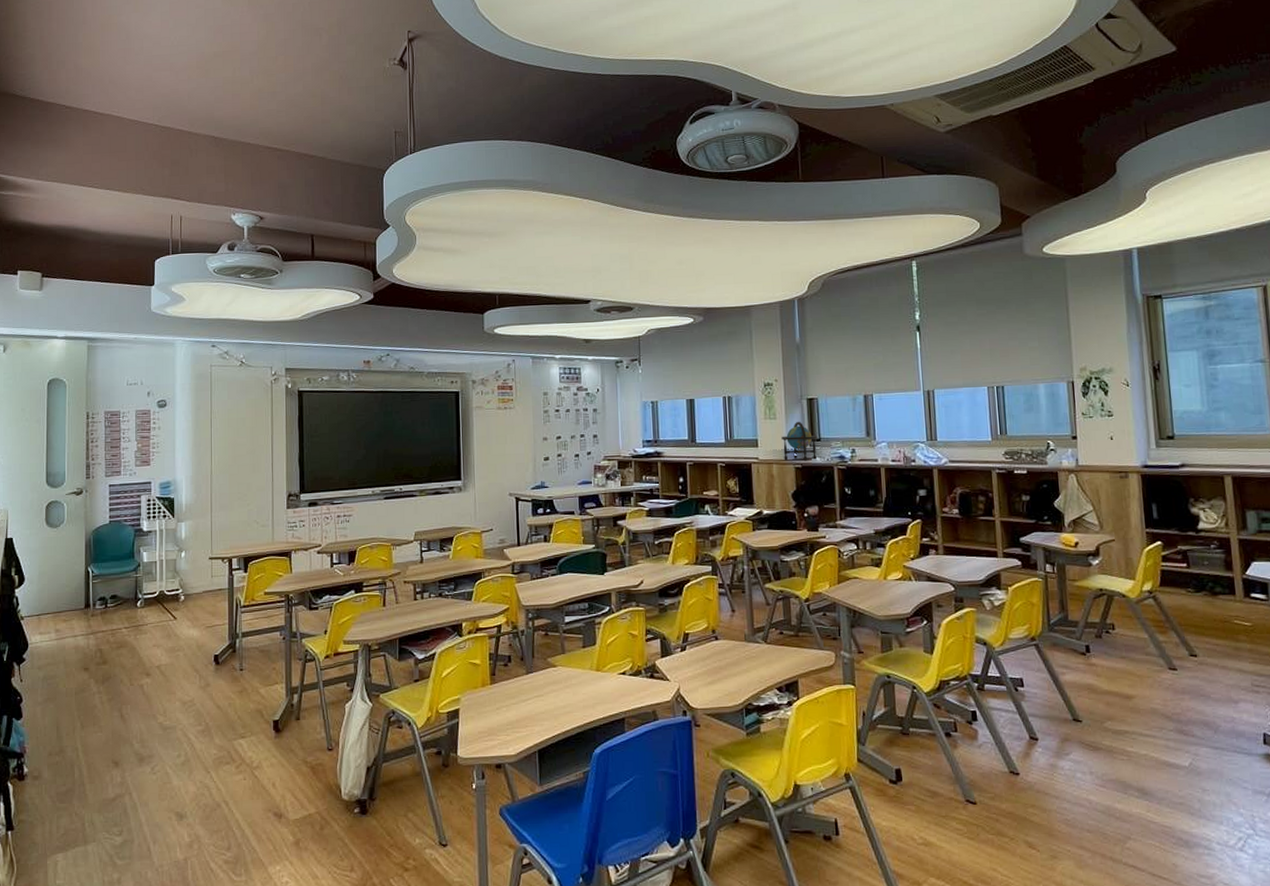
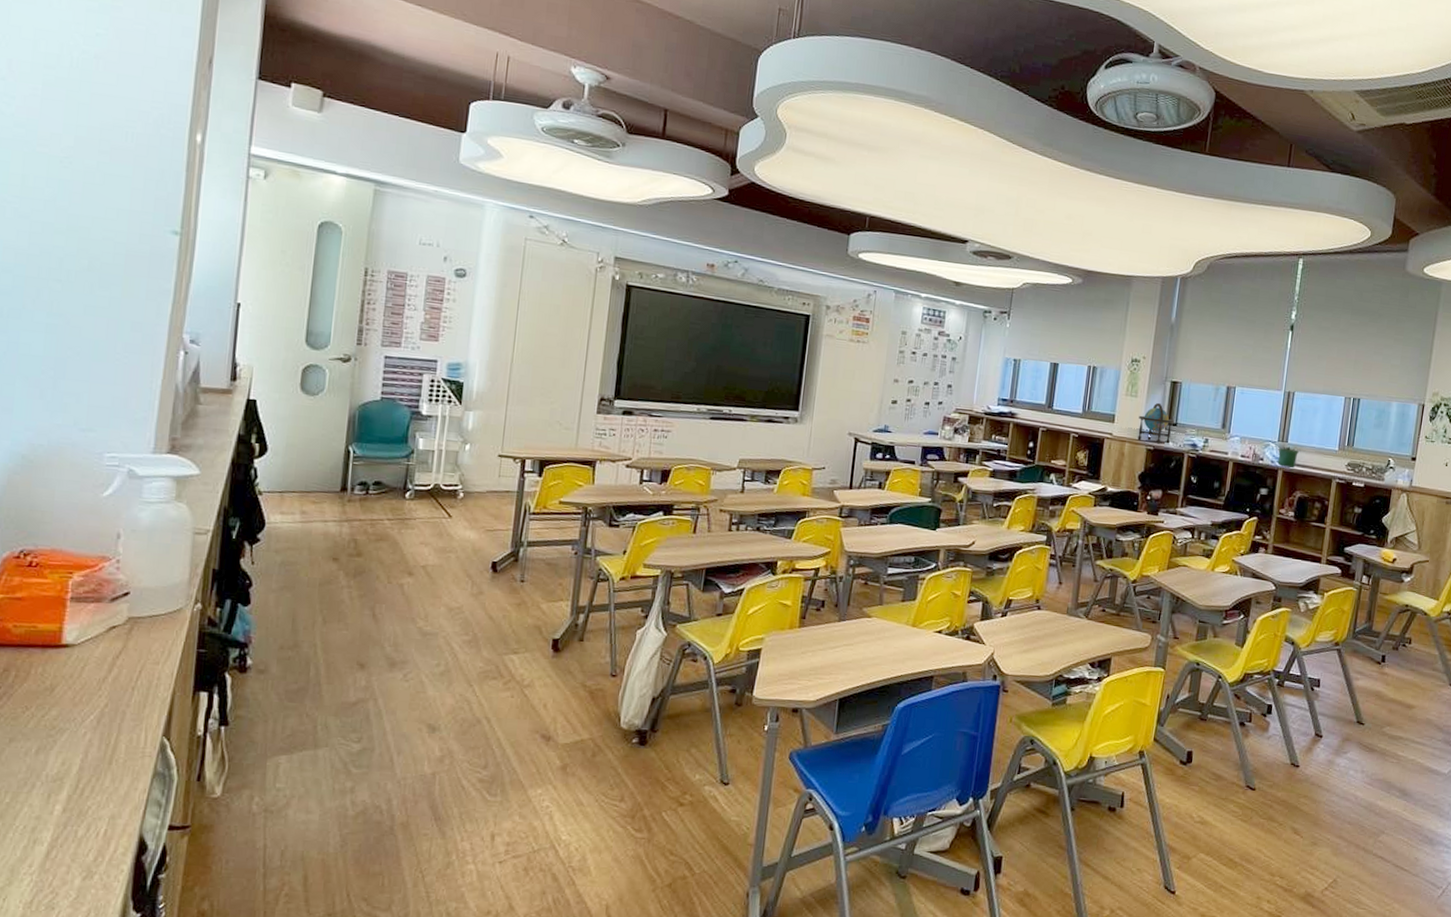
planter: none [928,444,953,466] -> present [1277,446,1301,469]

